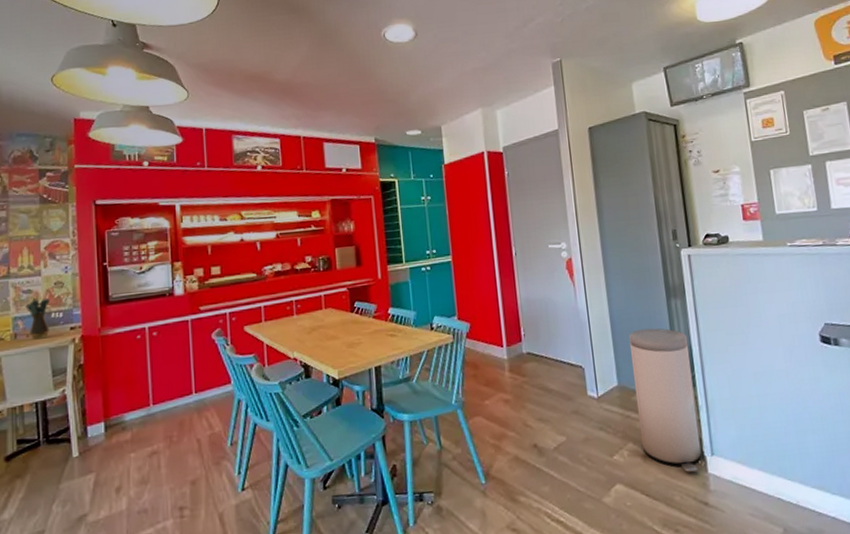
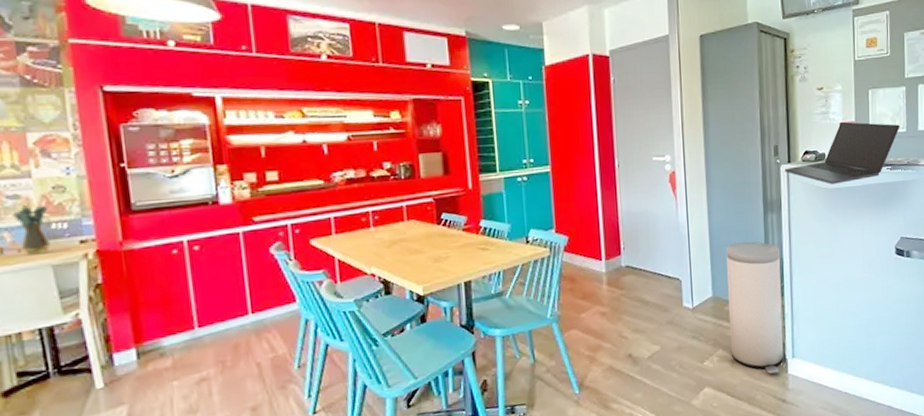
laptop: none [685,203,811,268] -> present [785,122,901,184]

